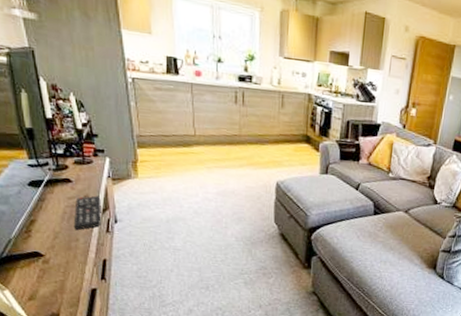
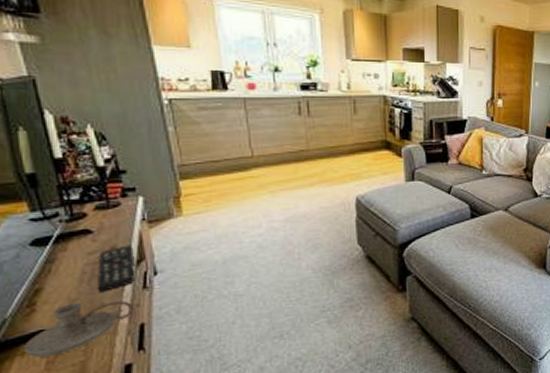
candle holder: none [23,234,99,273] -> present [24,301,134,357]

